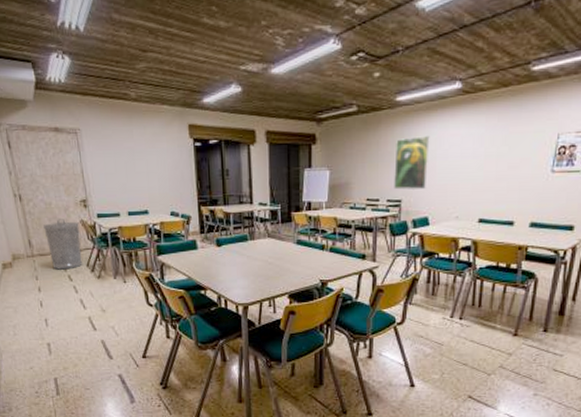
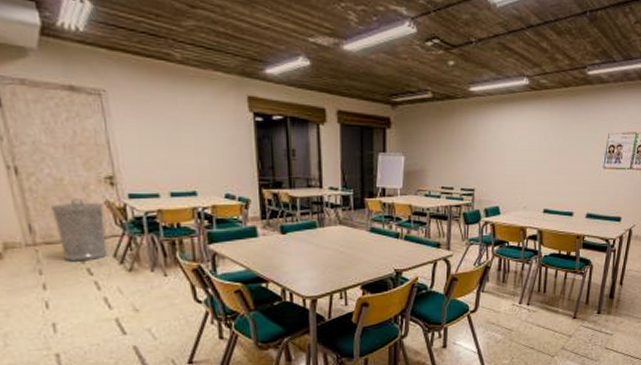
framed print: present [394,136,430,191] -> none [468,127,501,180]

